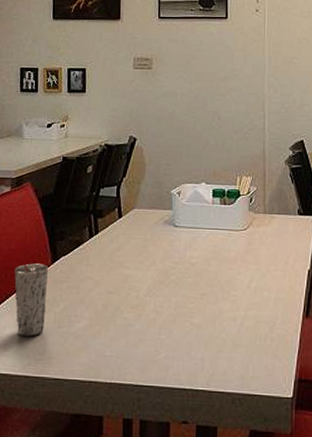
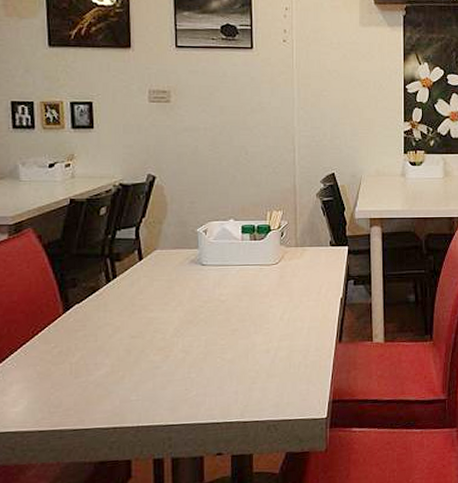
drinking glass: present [14,263,49,337] -> none [18,314,61,391]

